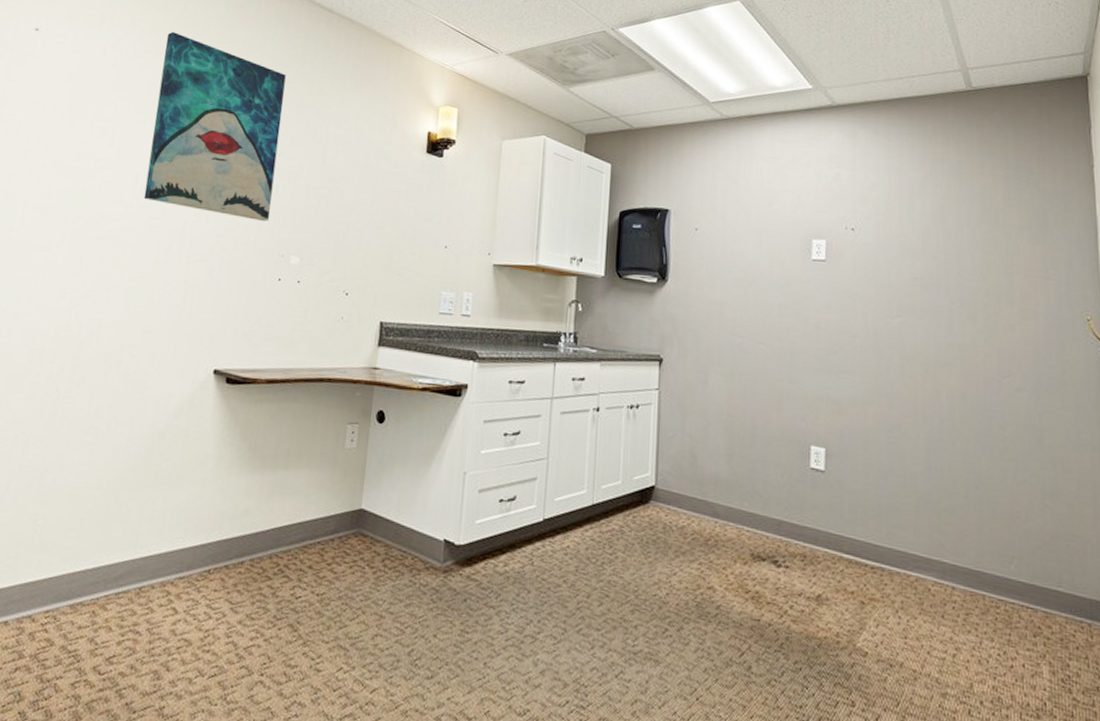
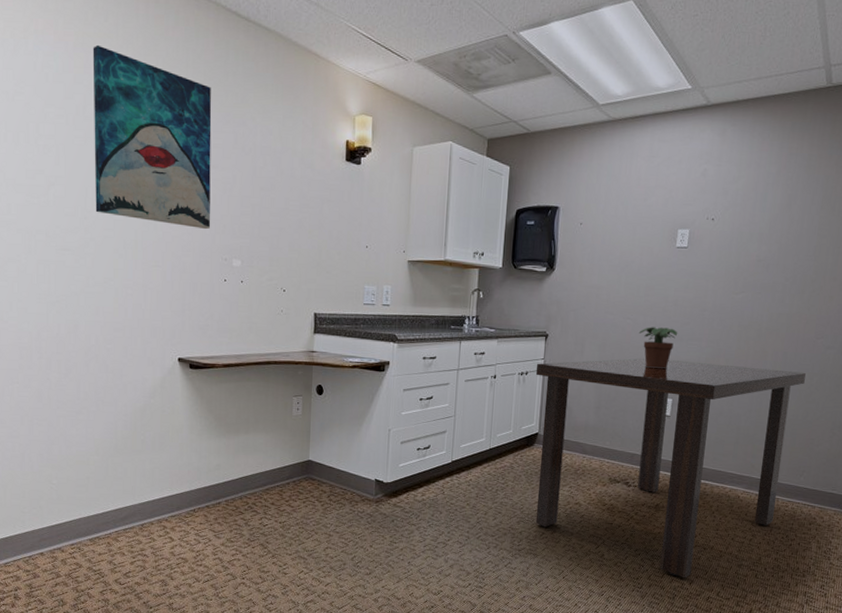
dining table: none [648,393,995,711] -> present [535,358,806,578]
potted plant: none [775,354,824,409] -> present [638,327,678,370]

